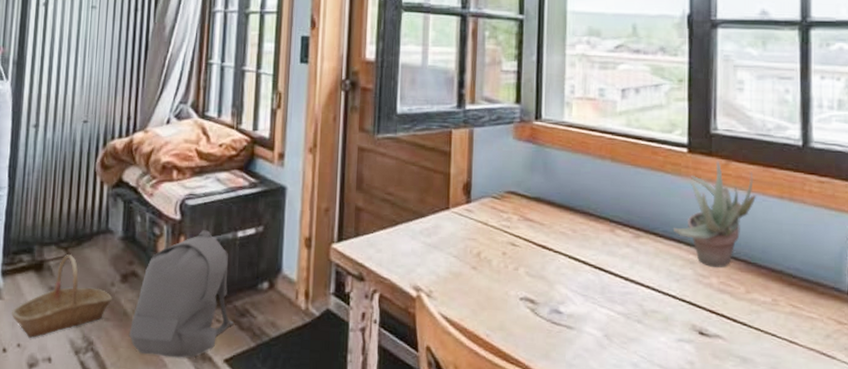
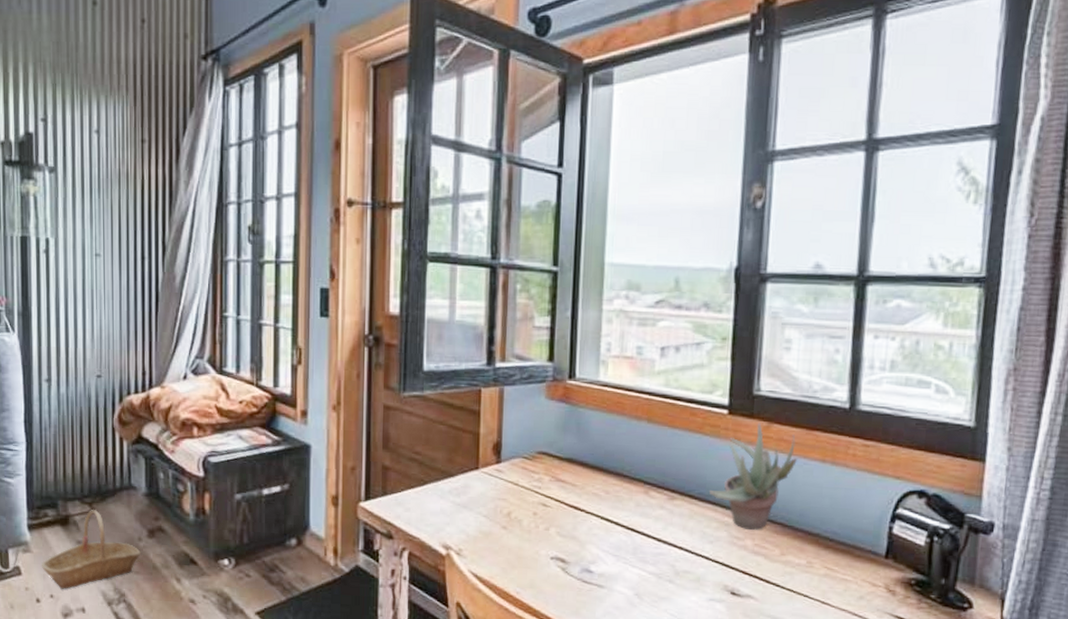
backpack: present [128,230,235,358] -> none [159,487,265,610]

